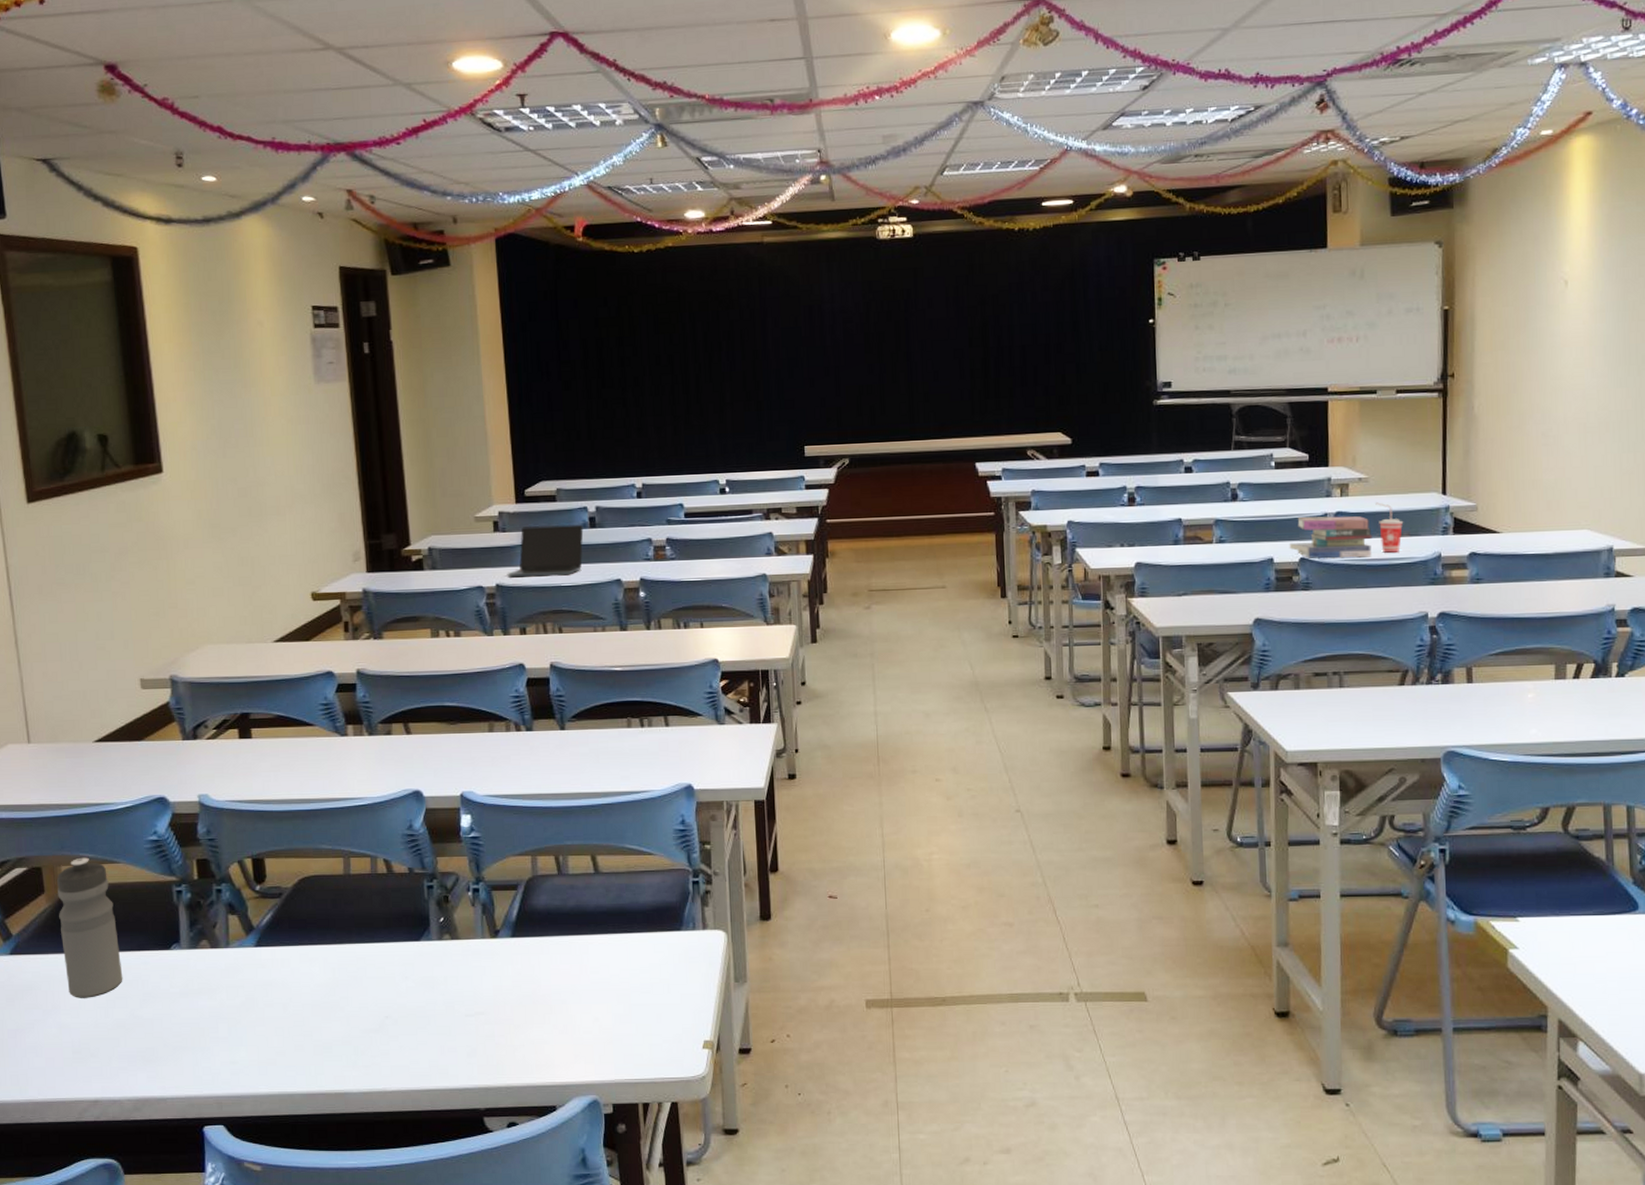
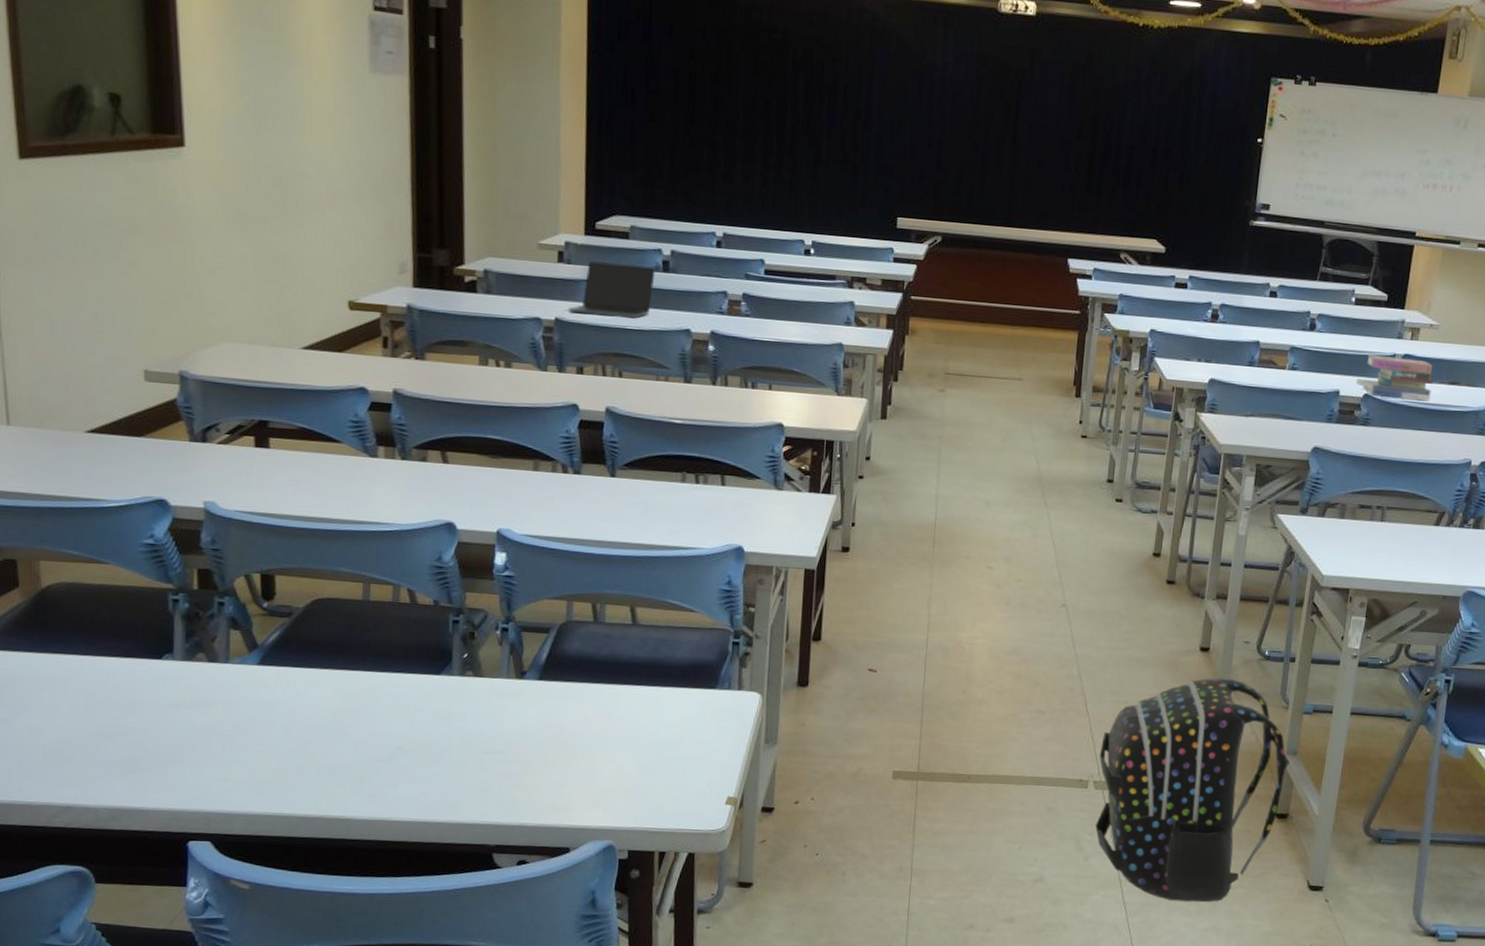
water bottle: present [57,857,123,998] -> none [34,553,106,702]
backpack: none [1077,870,1282,1117] -> present [1095,677,1290,903]
beverage cup: present [1375,502,1404,553] -> none [1440,350,1464,400]

